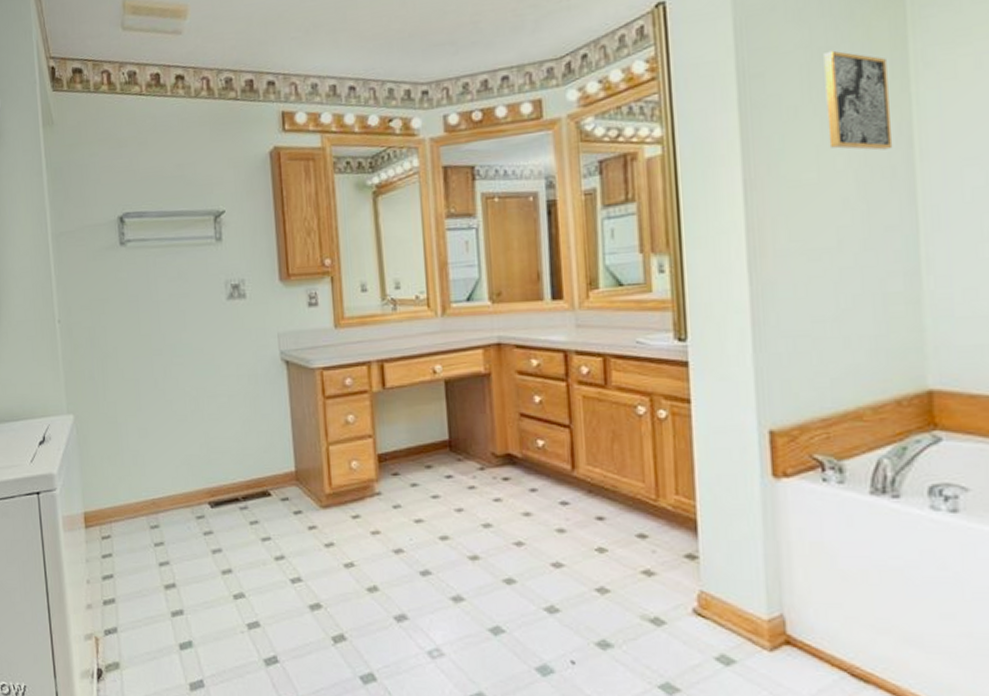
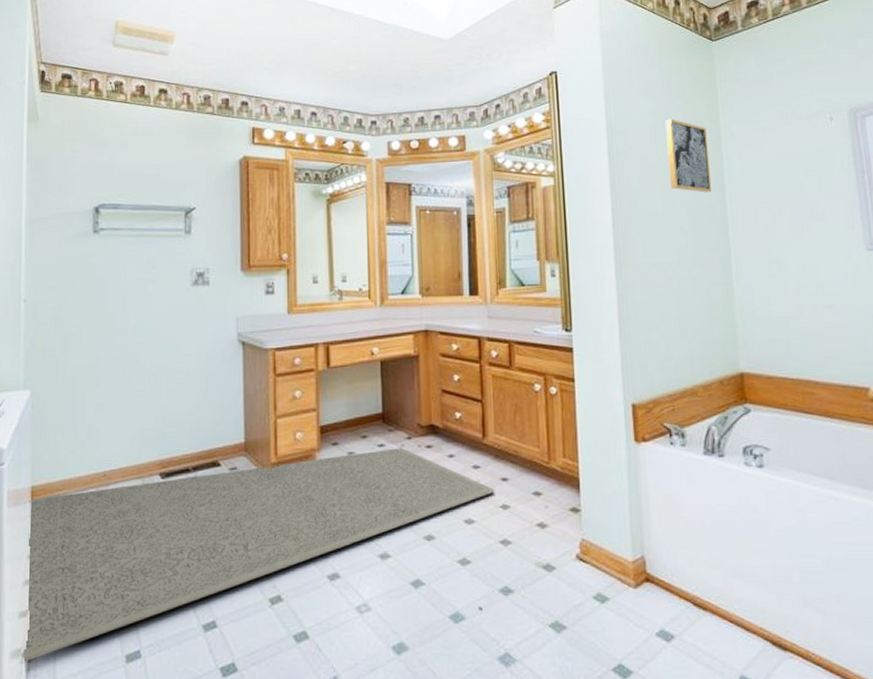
rug: none [83,478,589,684] -> present [22,446,495,664]

